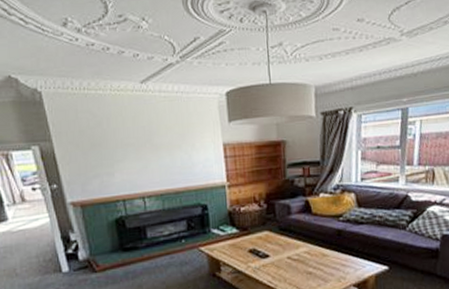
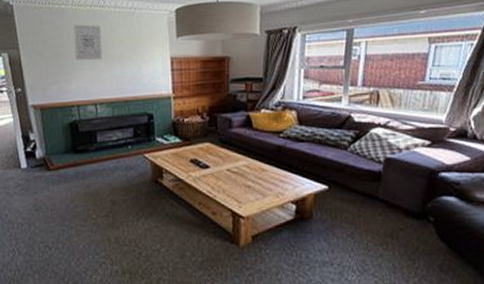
wall art: none [114,111,148,152] -> present [74,24,102,61]

